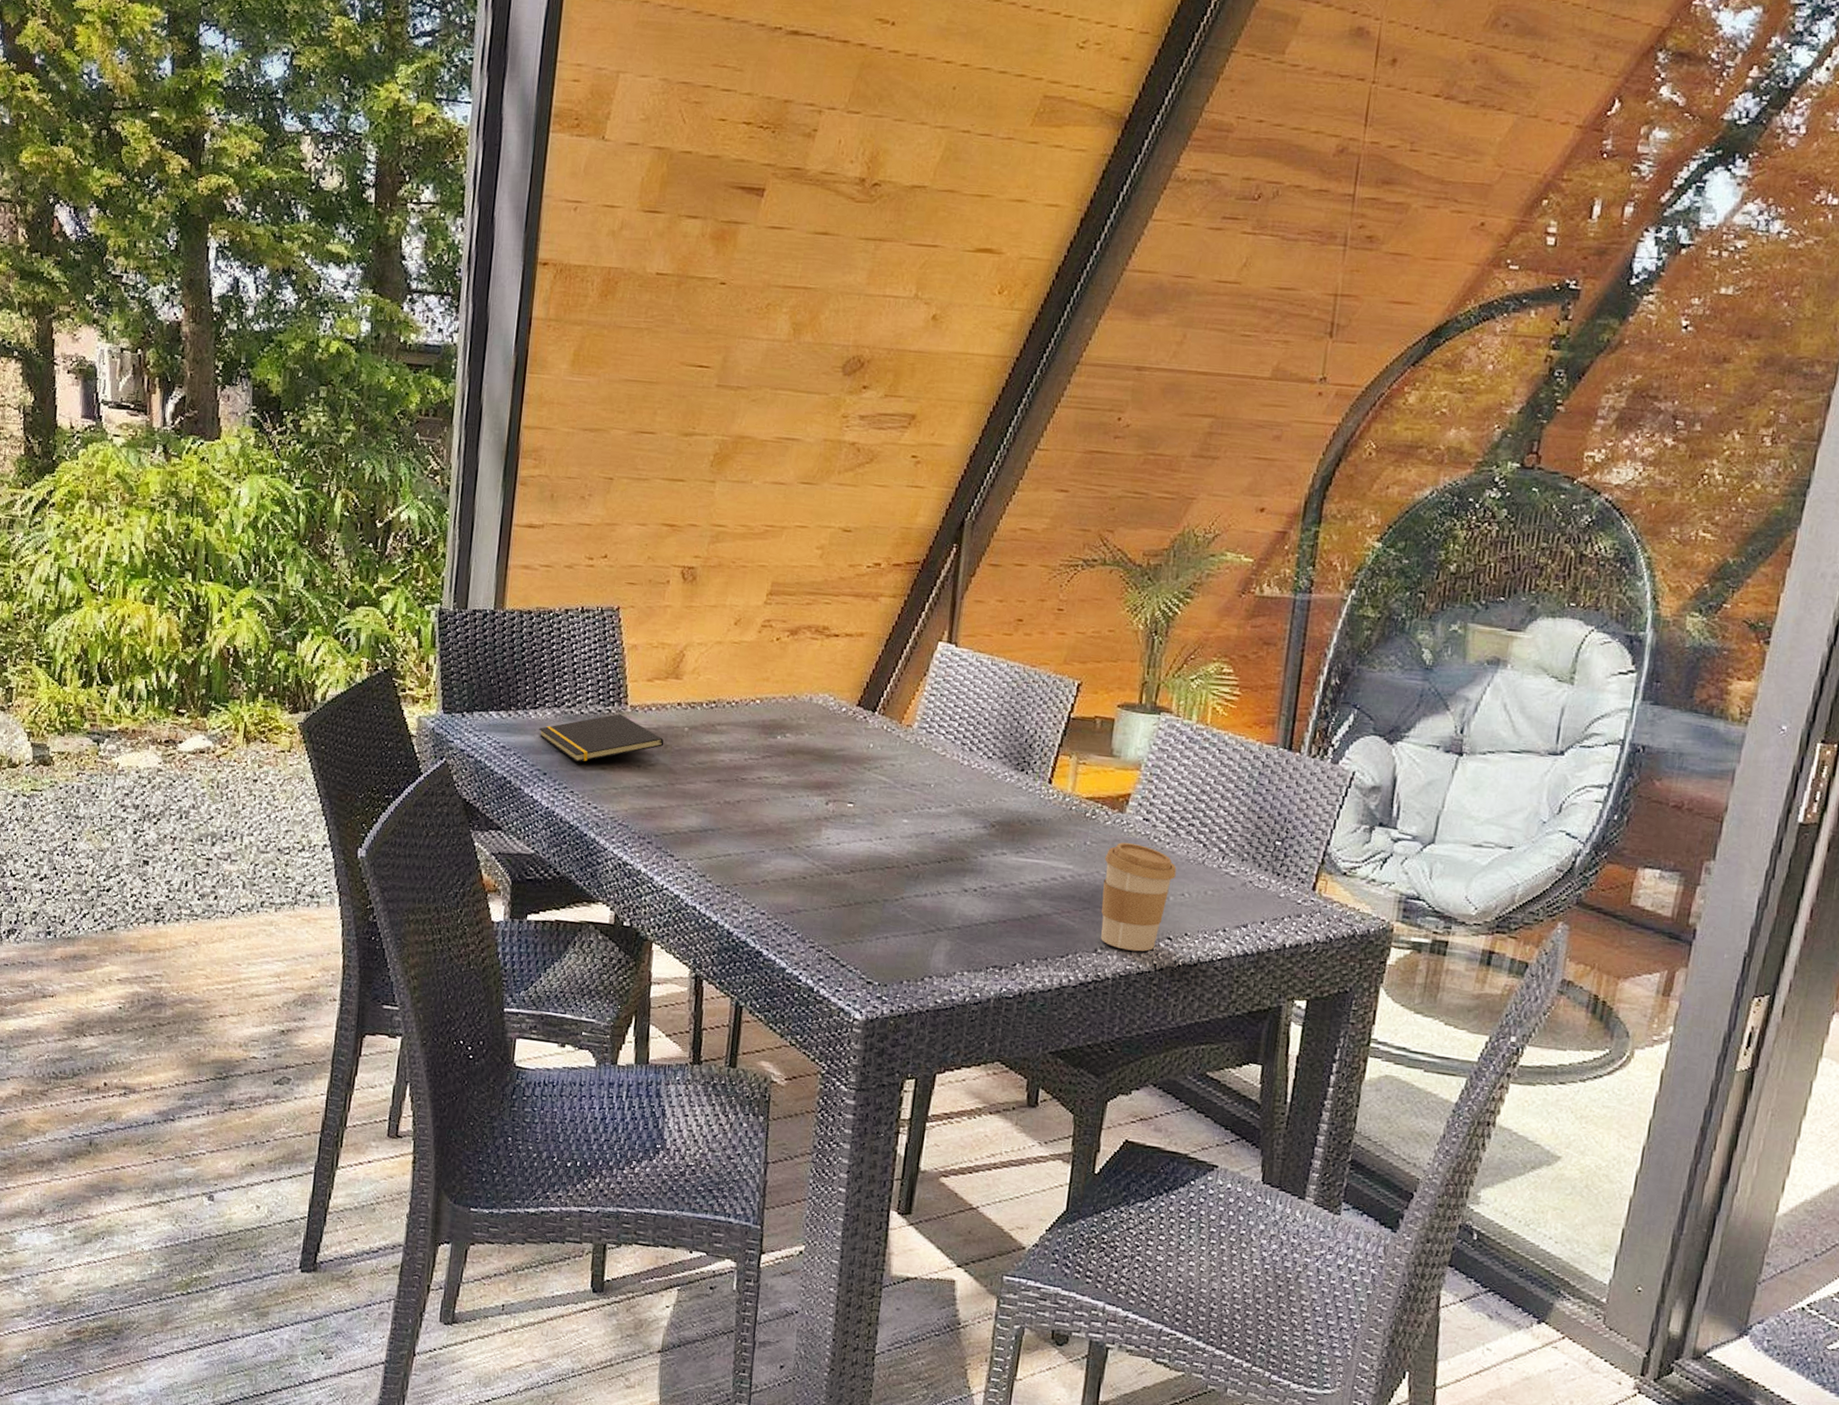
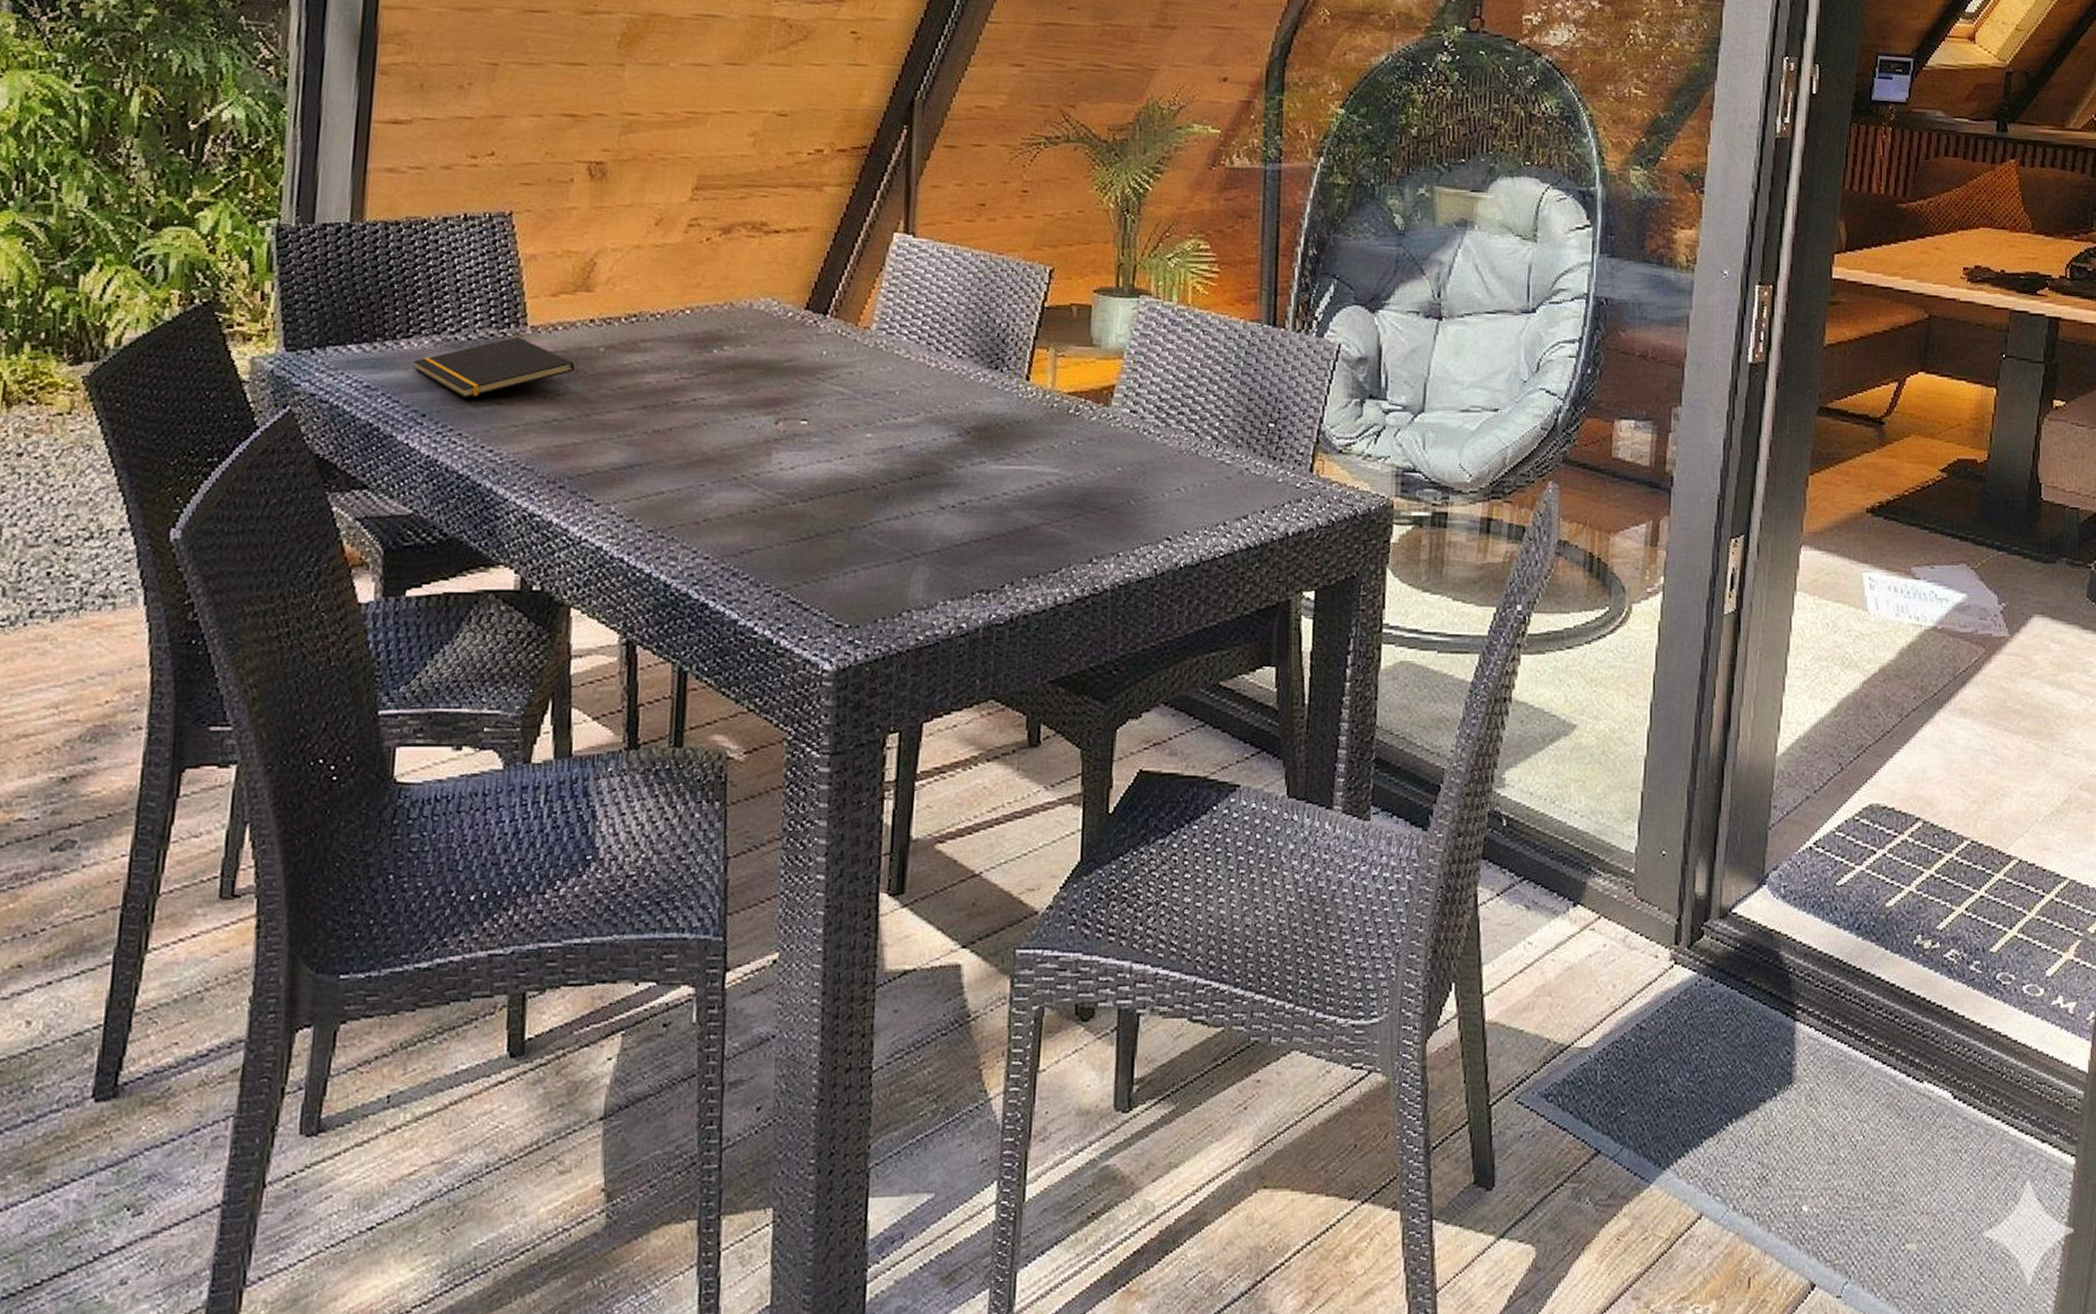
coffee cup: present [1101,842,1177,952] -> none [1093,439,1170,557]

